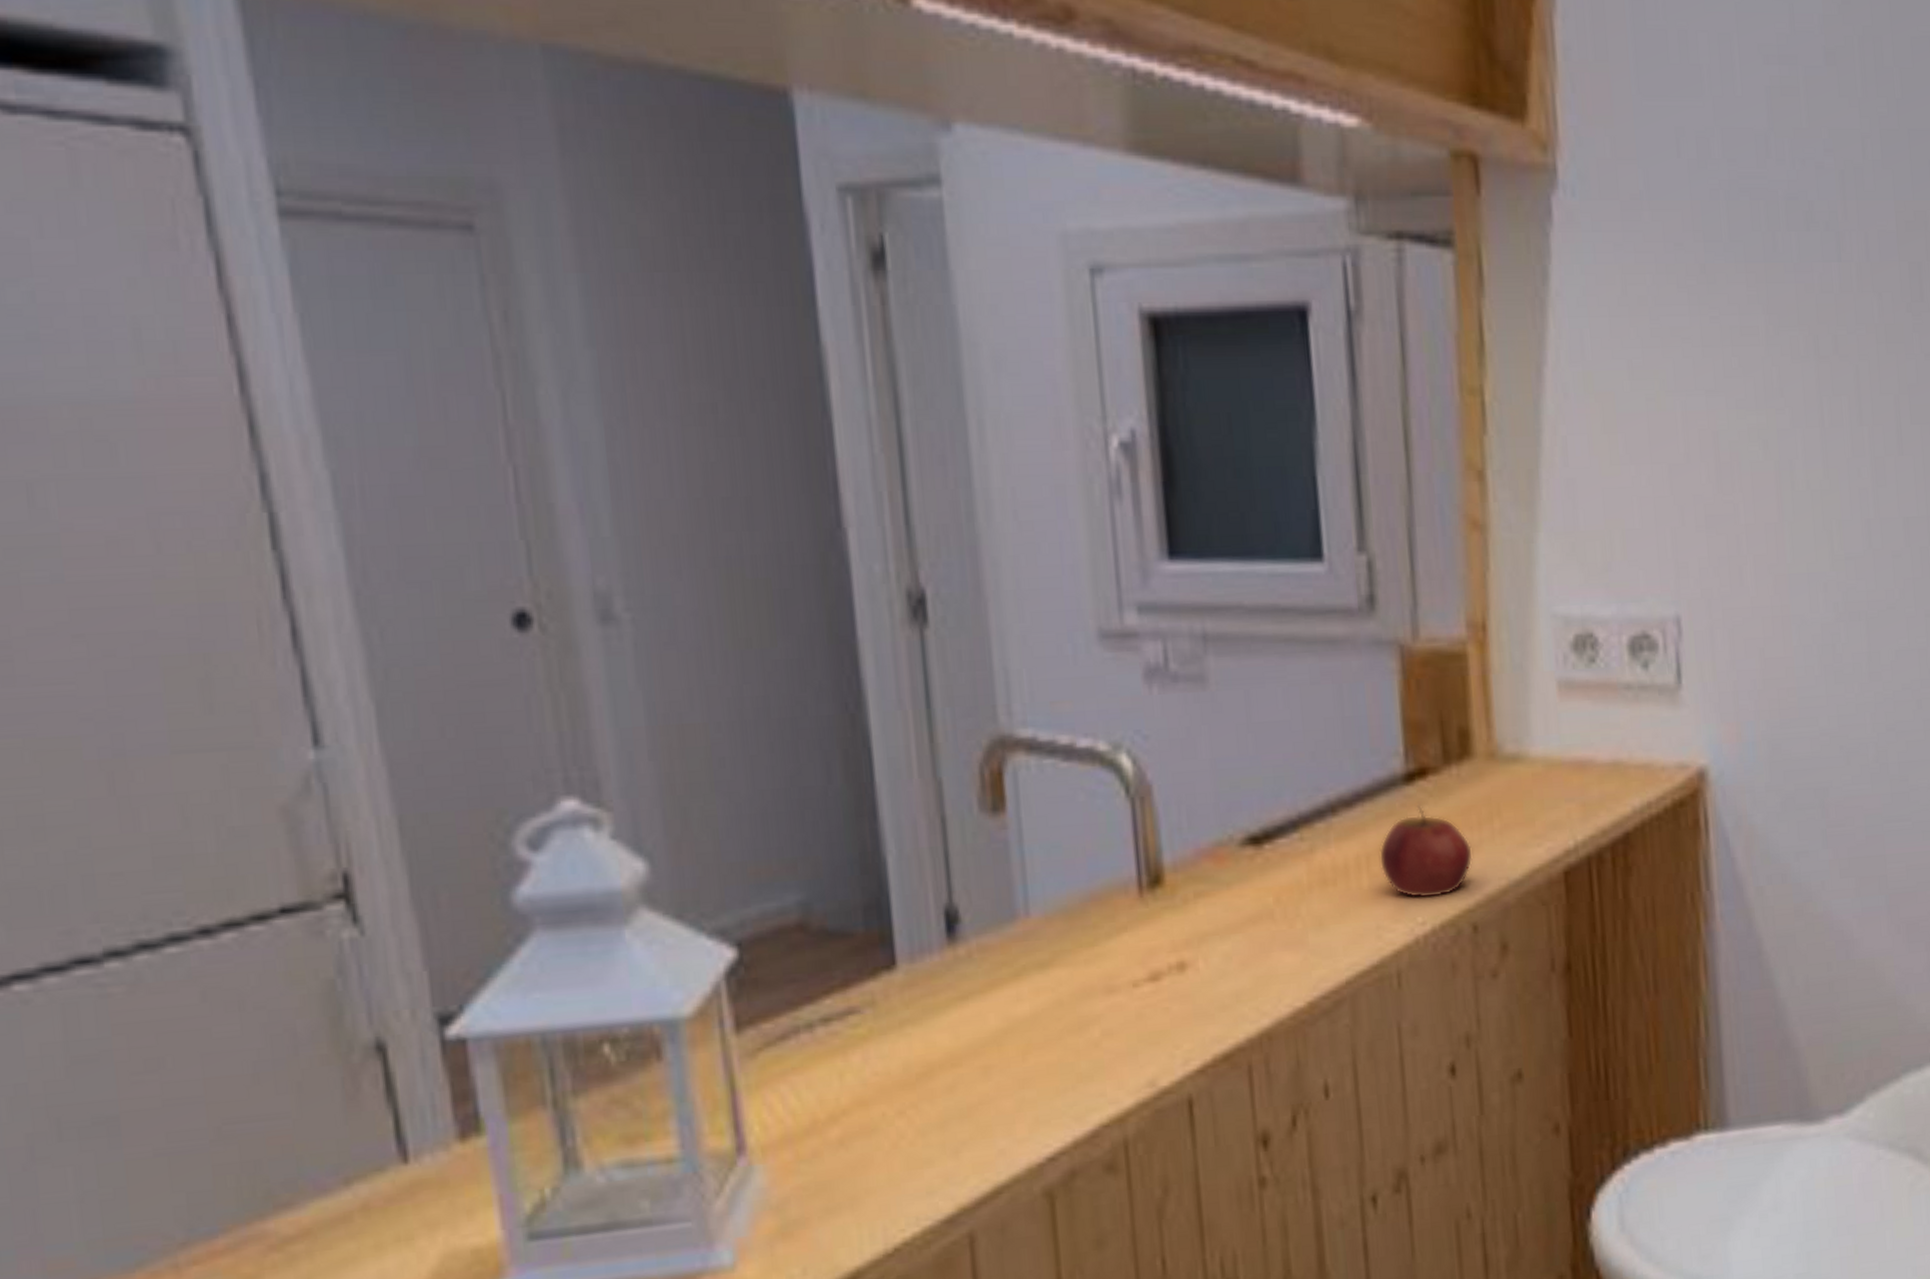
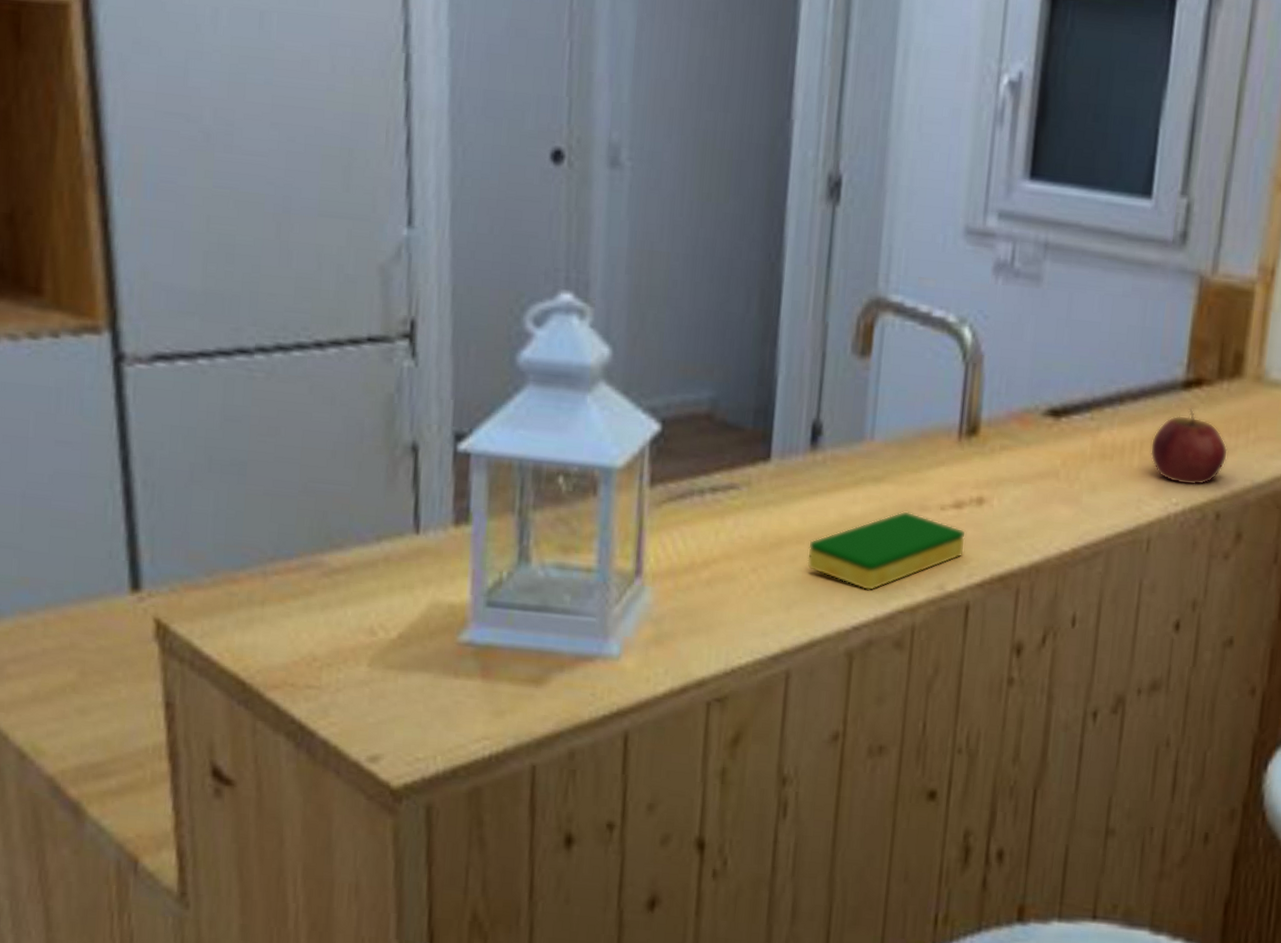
dish sponge: none [969,997,1173,1109] -> present [807,511,966,591]

